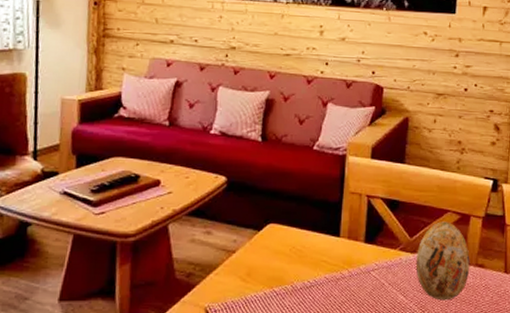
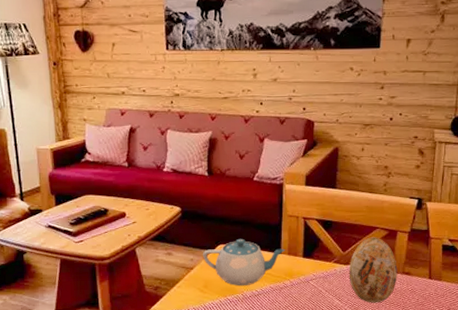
teapot: none [248,217,345,276] -> present [203,238,285,286]

